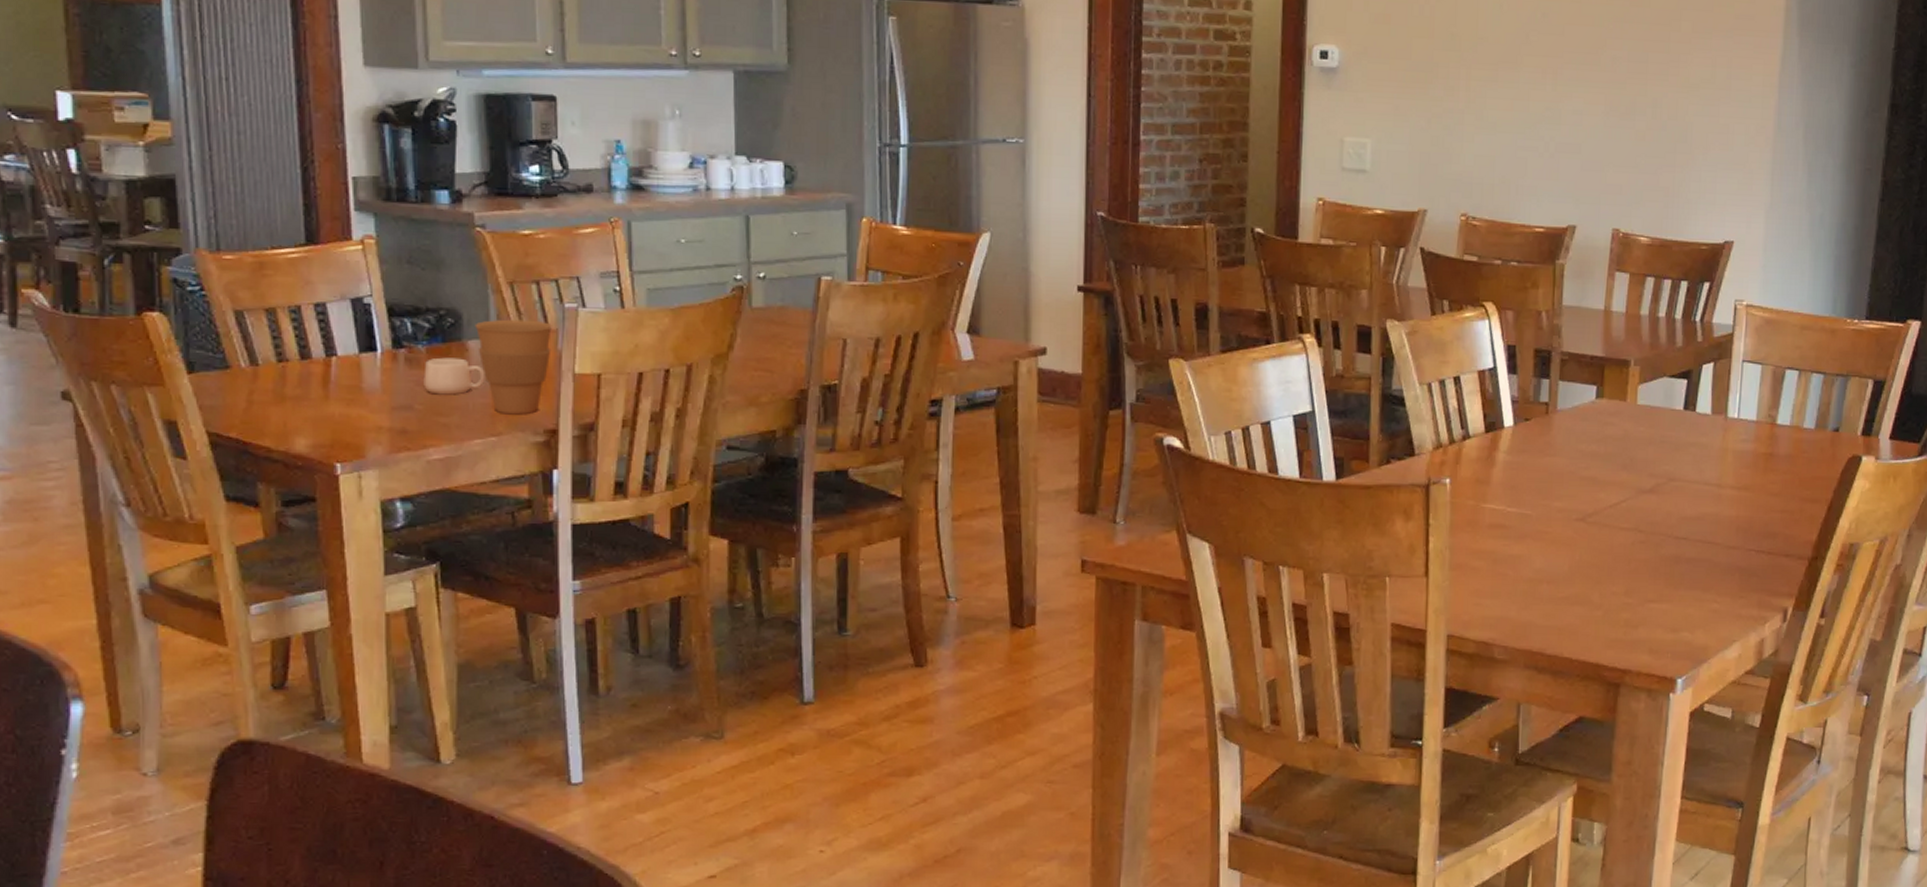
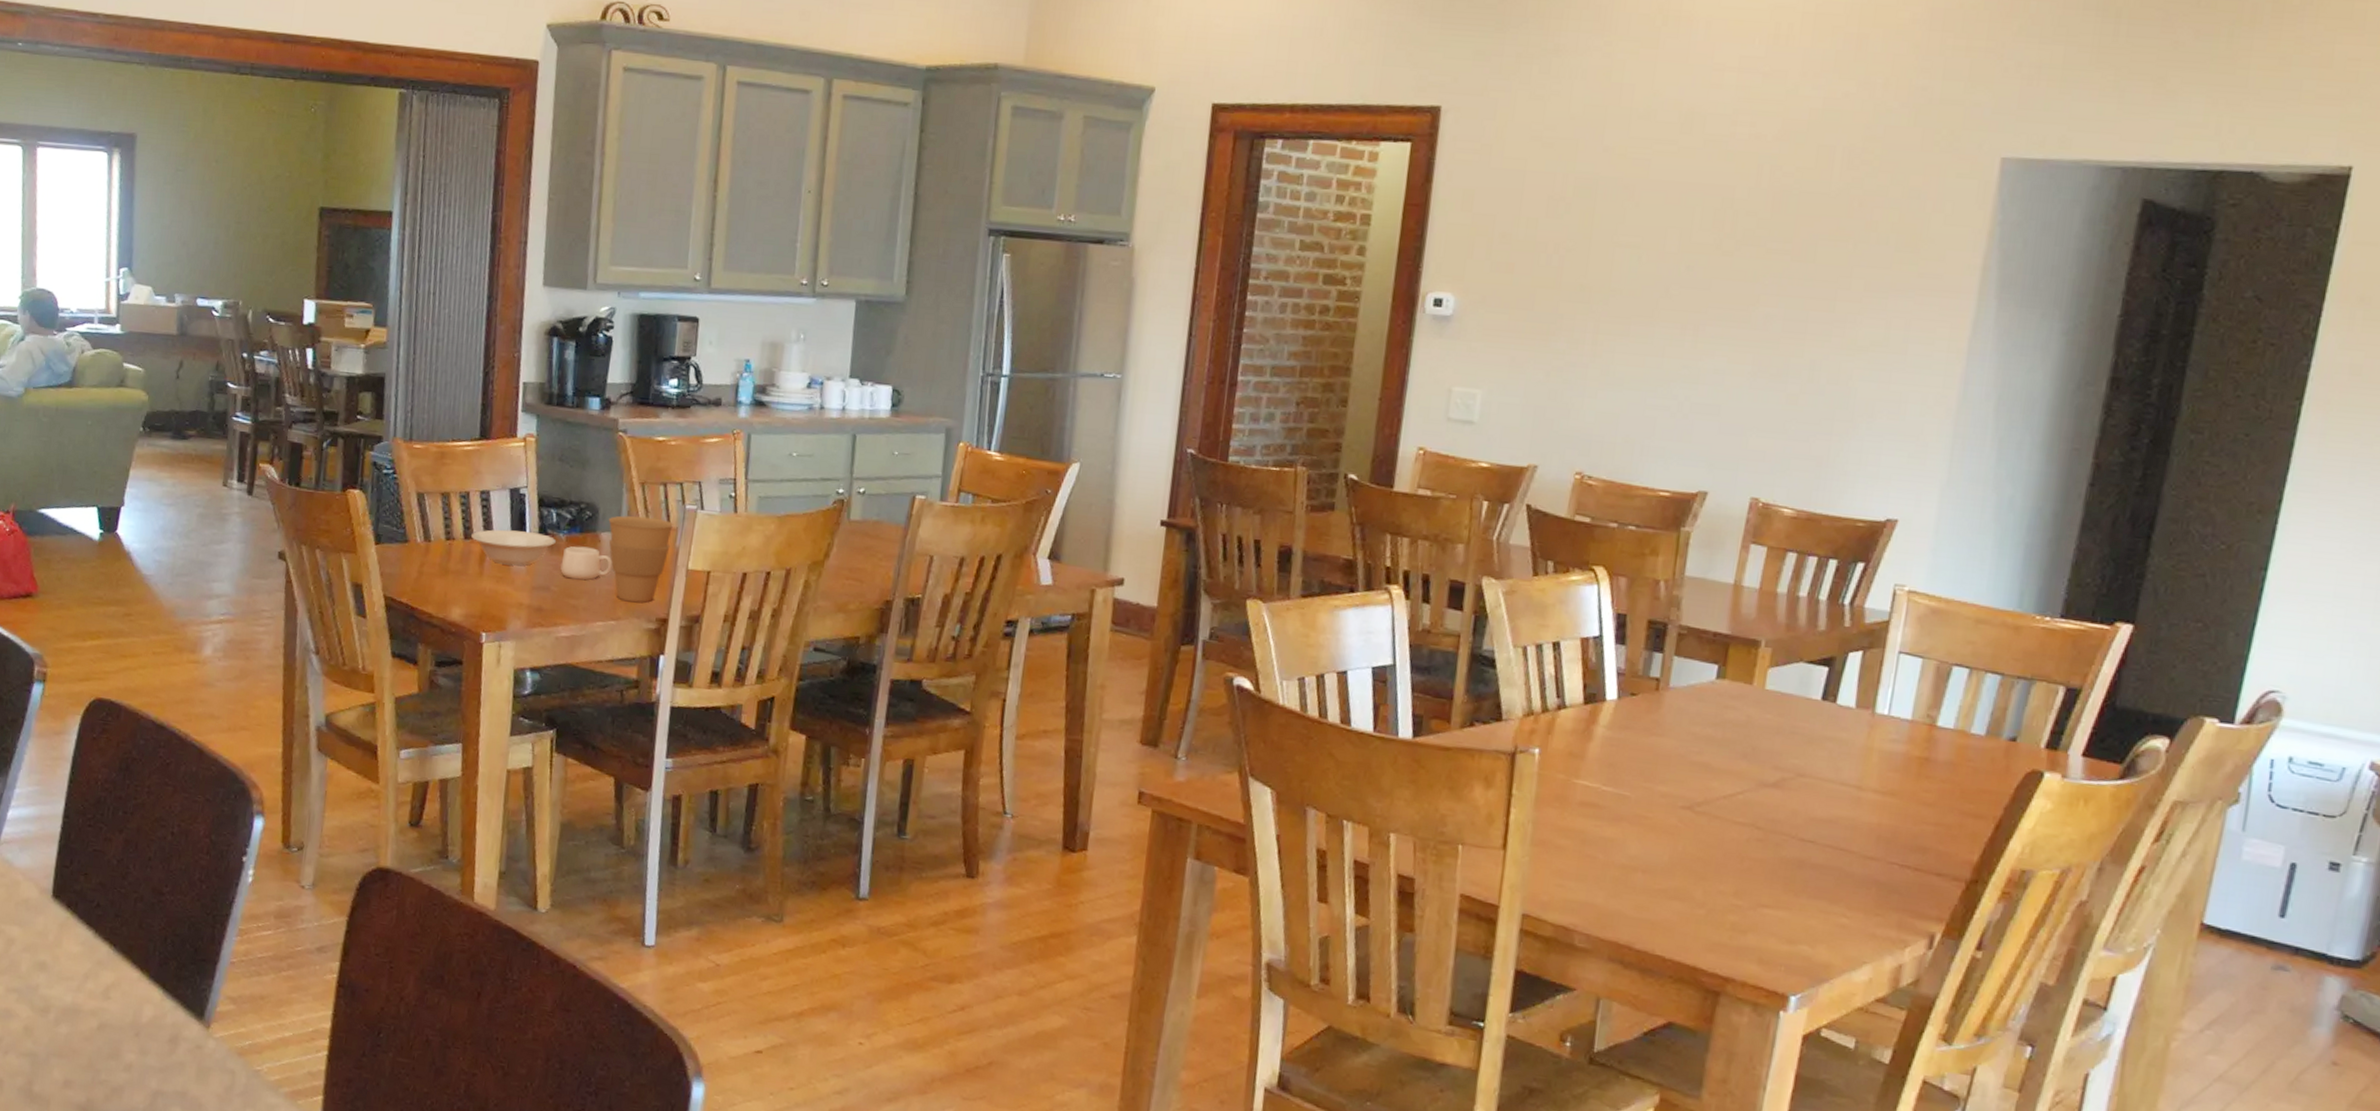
bowl: none [309,345,414,385] -> present [471,529,556,566]

